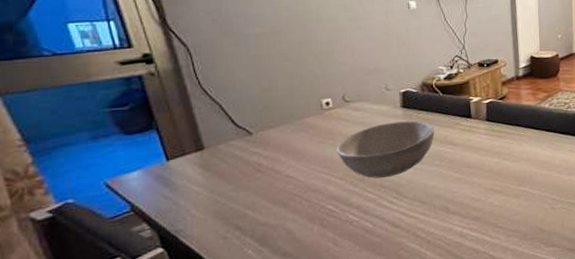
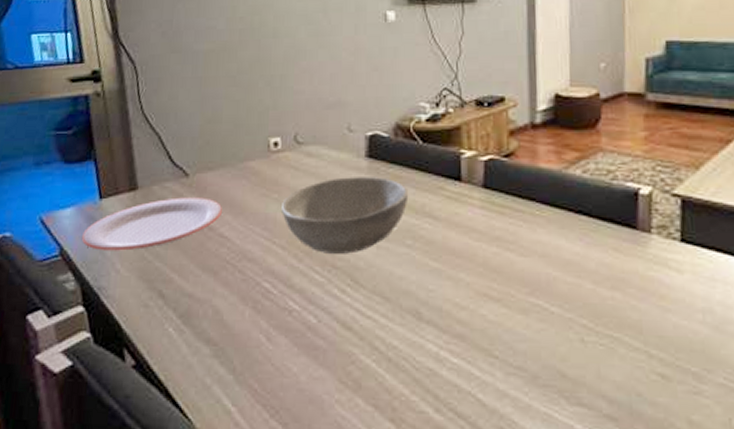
plate: none [152,149,286,202] -> present [81,197,222,251]

